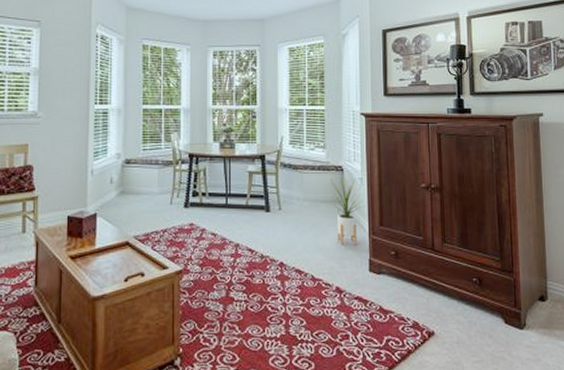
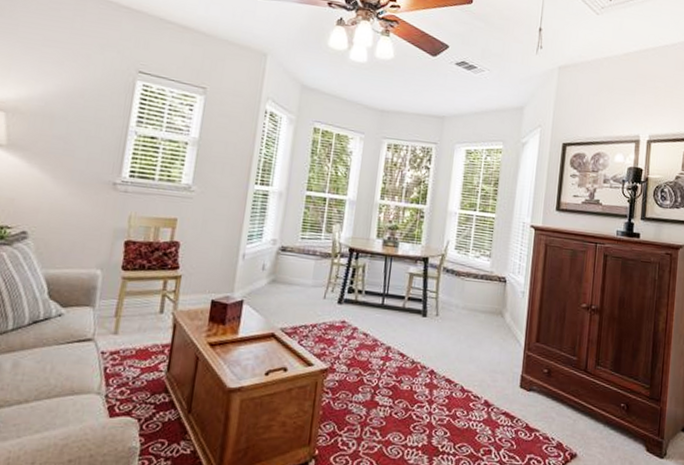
house plant: present [330,177,364,245] -> none [492,289,523,360]

